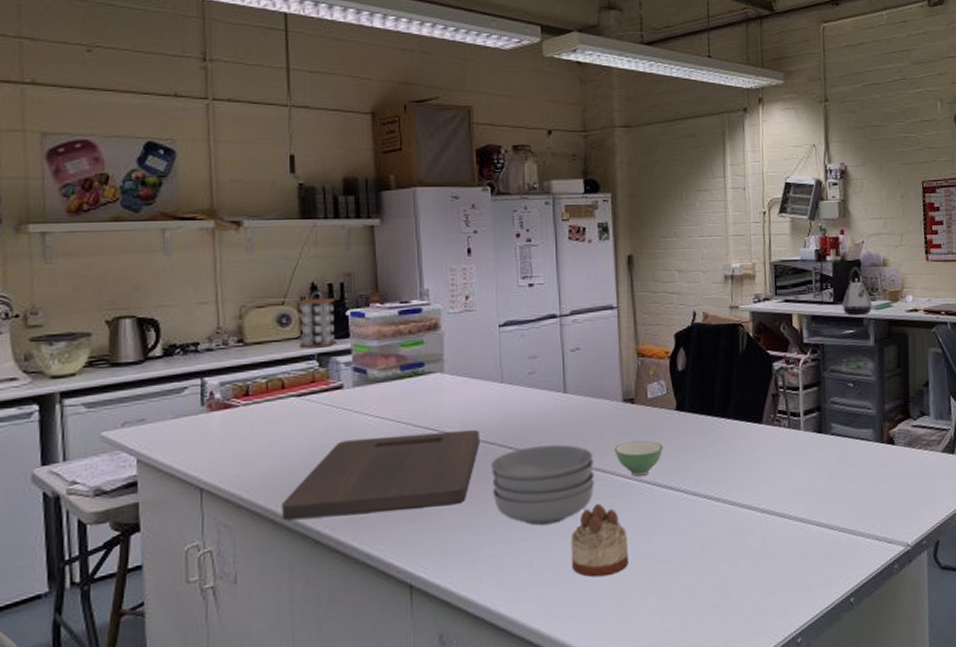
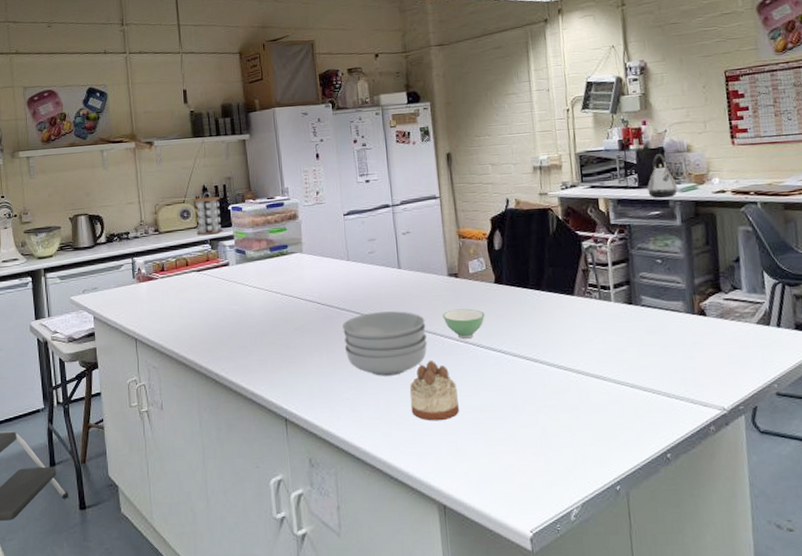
cutting board: present [281,430,480,521] -> none [190,298,333,365]

